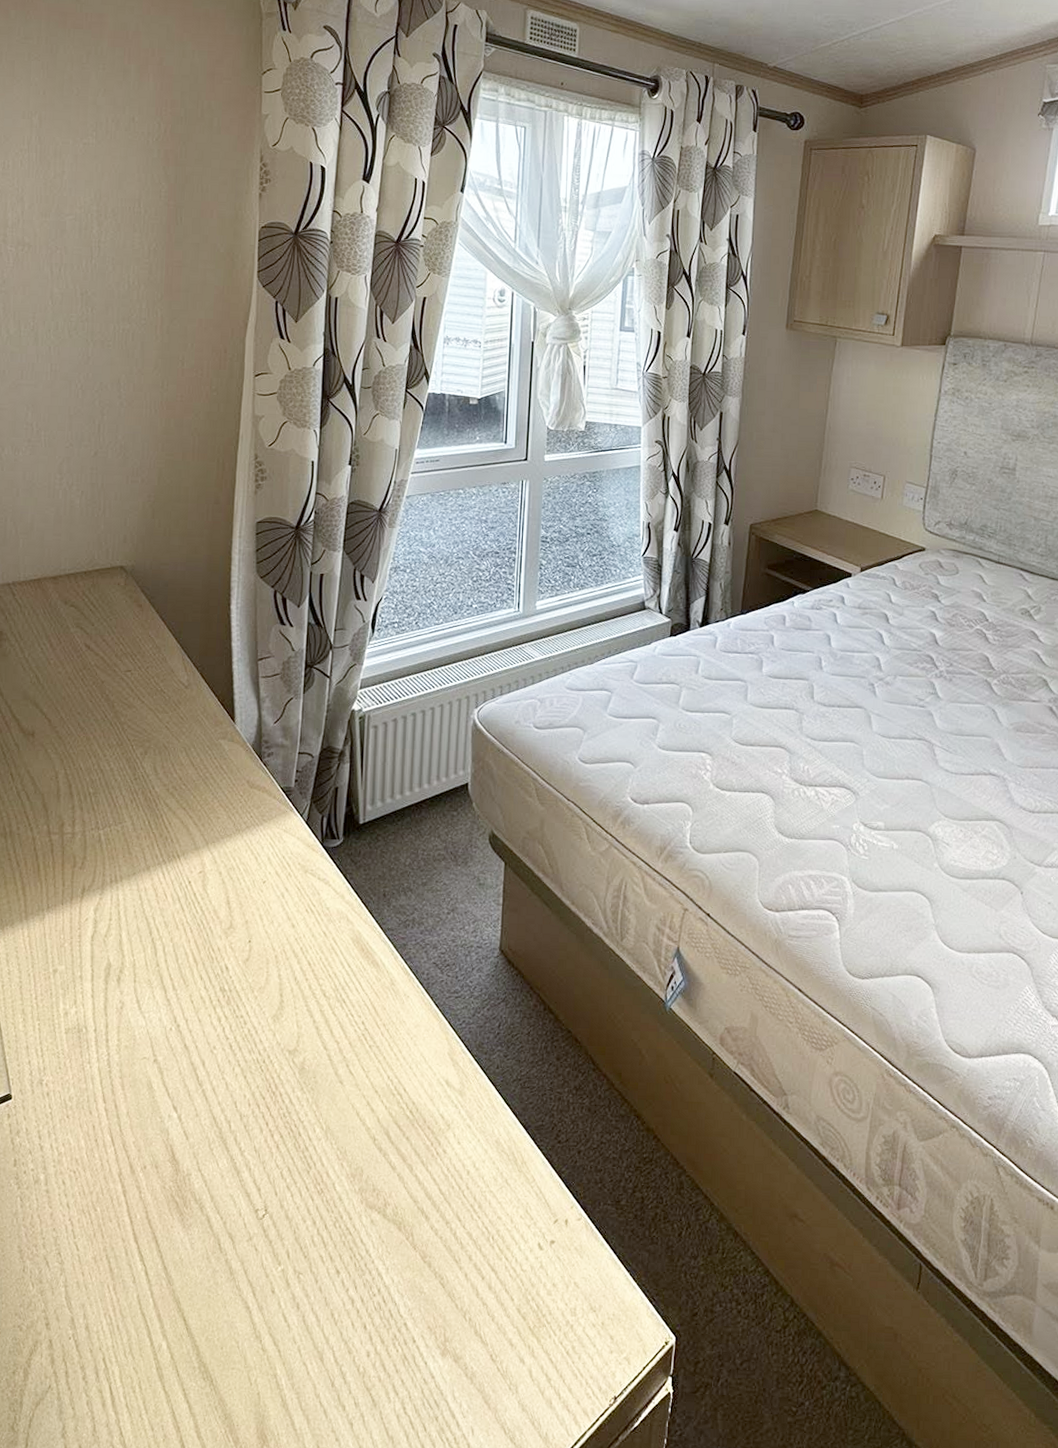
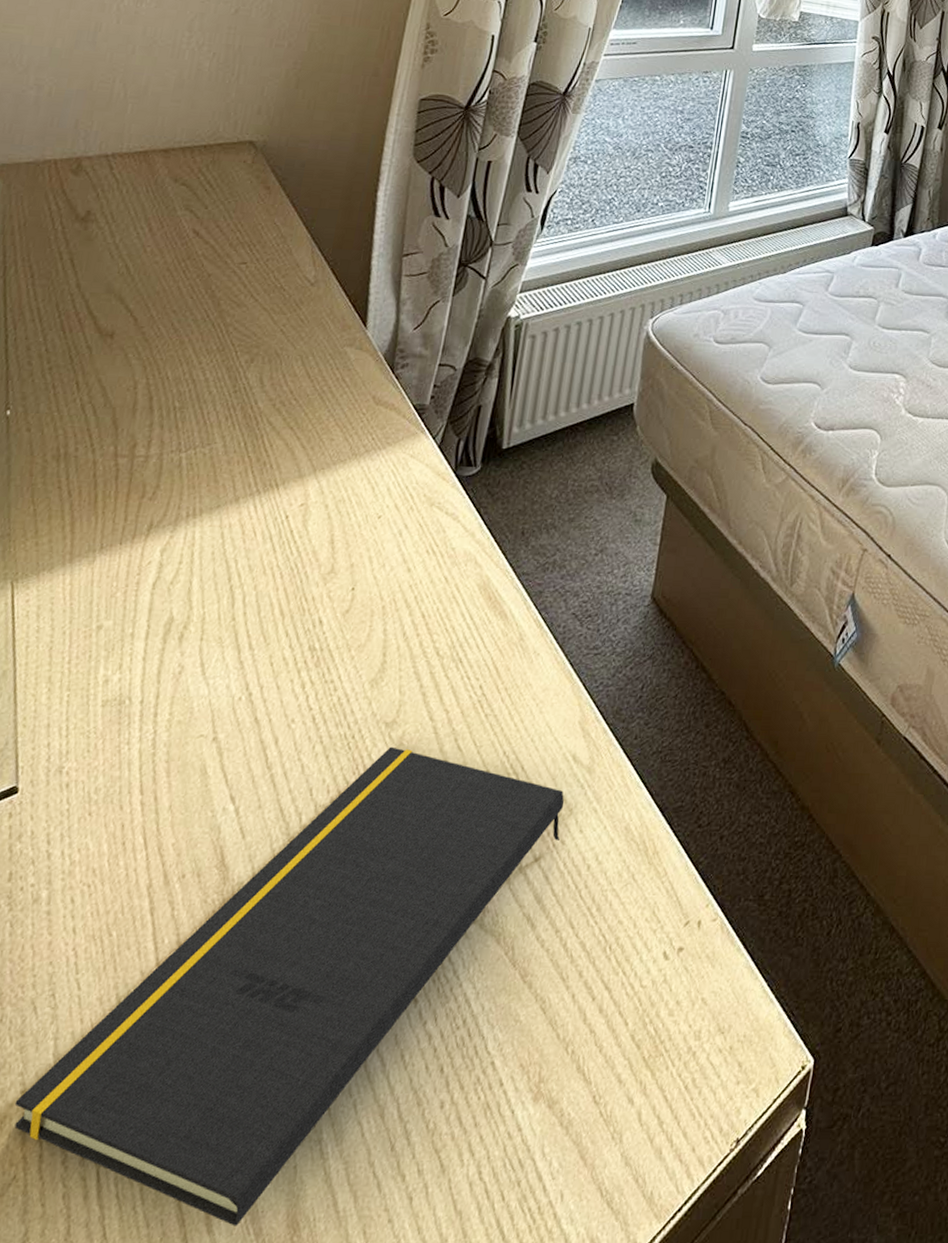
notepad: none [42,1070,443,1435] -> present [14,746,565,1226]

